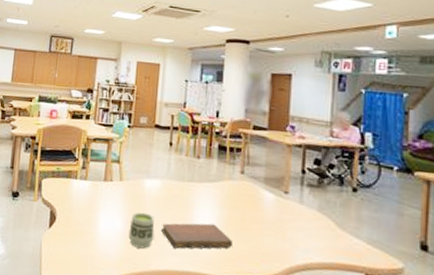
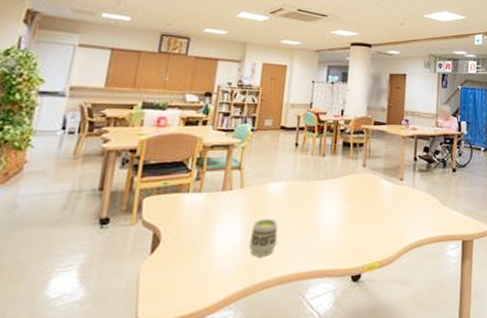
notebook: present [161,223,232,249] -> none [285,219,355,250]

